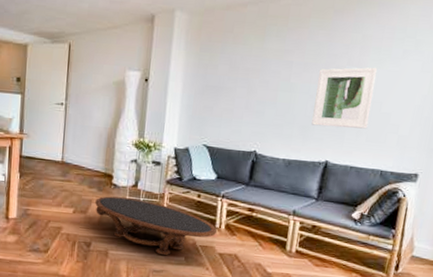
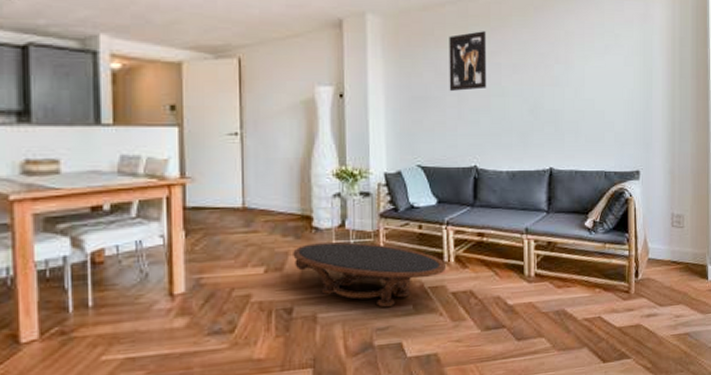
wall art: none [240,30,283,84] -> present [449,31,487,92]
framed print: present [311,67,378,129] -> none [530,64,585,131]

